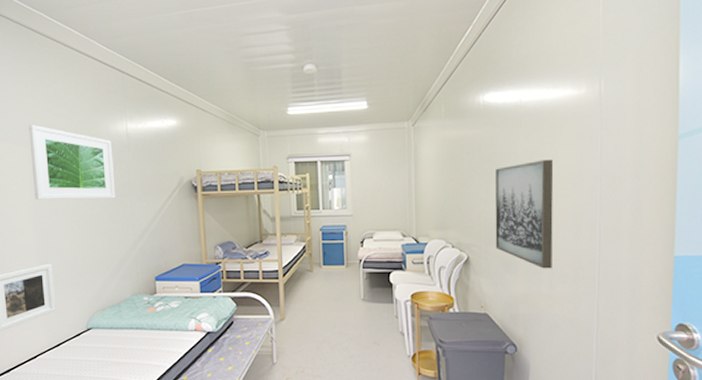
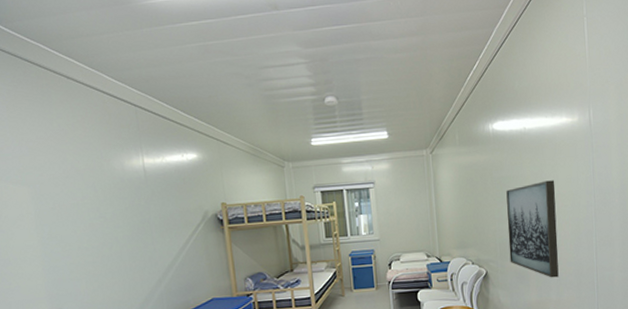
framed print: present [29,124,116,200] -> none [30,162,135,242]

